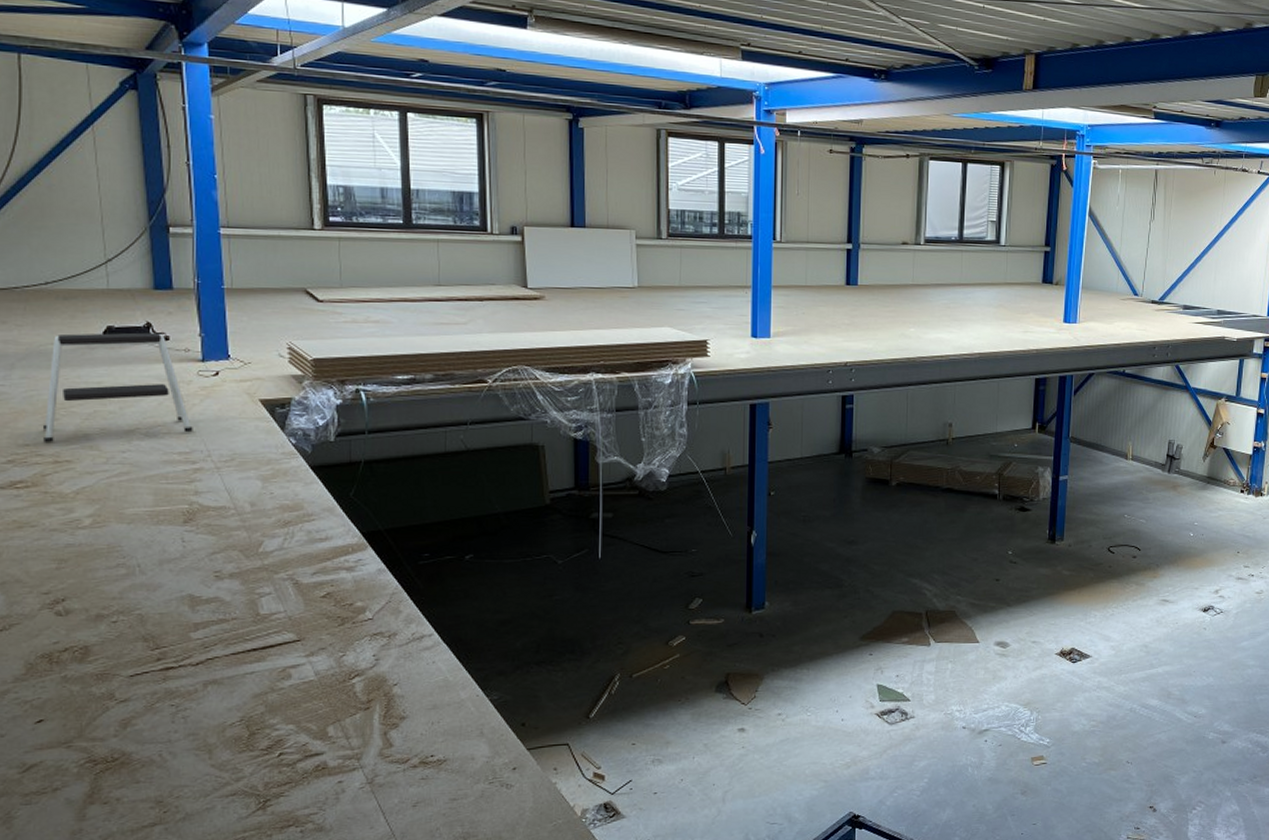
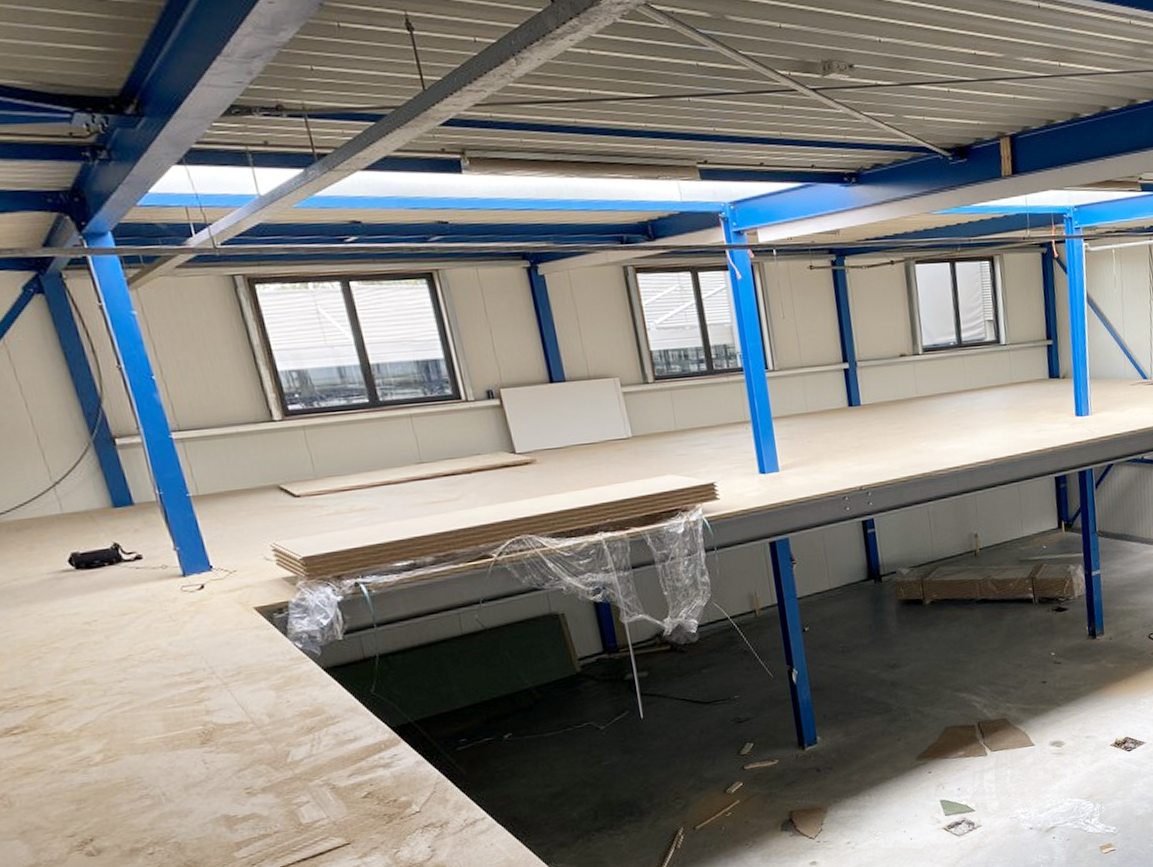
step stool: present [42,332,193,442] -> none [15,552,190,683]

